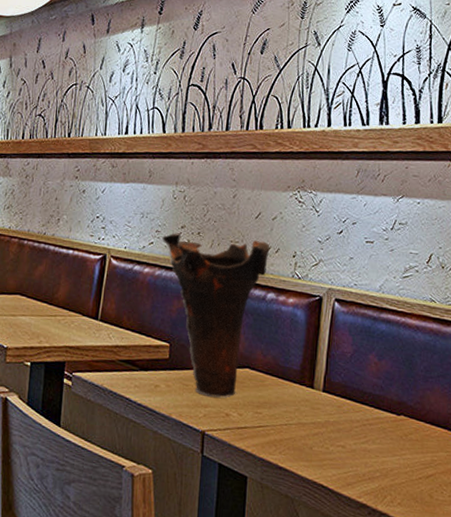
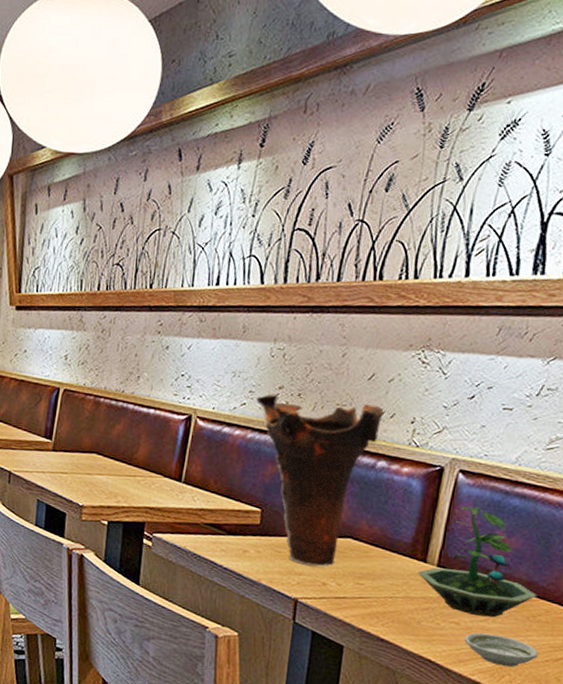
terrarium: none [307,332,407,439] -> present [418,506,538,618]
saucer: none [350,454,412,487] -> present [464,632,538,667]

